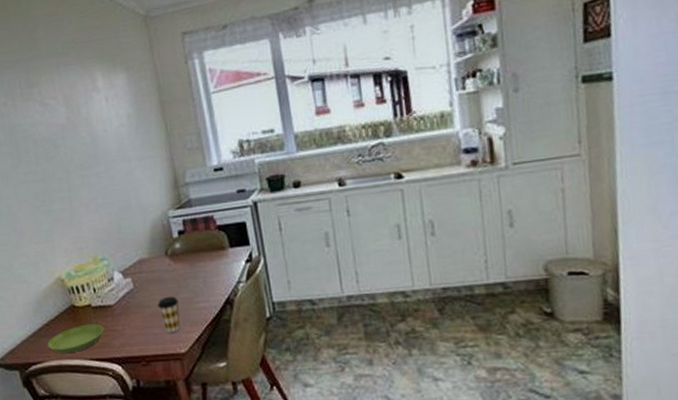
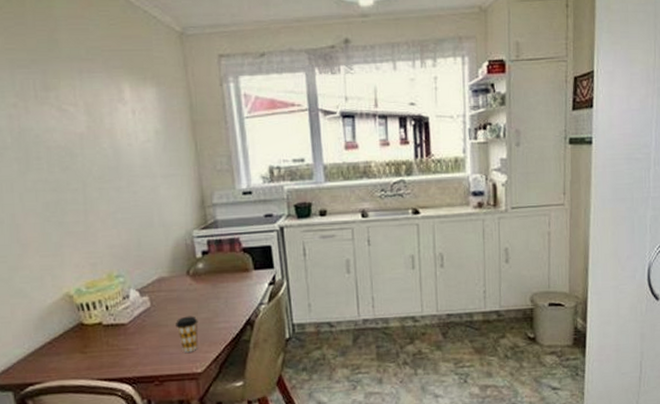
saucer: present [47,323,104,354] -> none [48,342,115,374]

